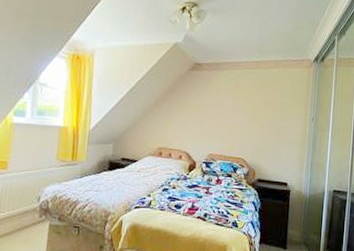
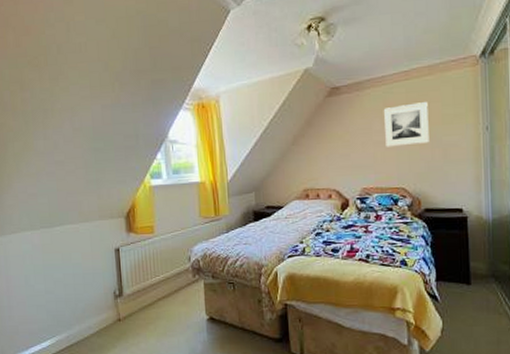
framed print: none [233,88,271,124] -> present [383,102,429,147]

